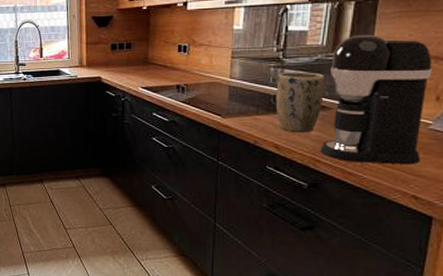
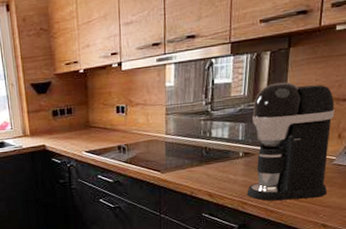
plant pot: present [275,72,325,133] -> none [207,122,248,180]

